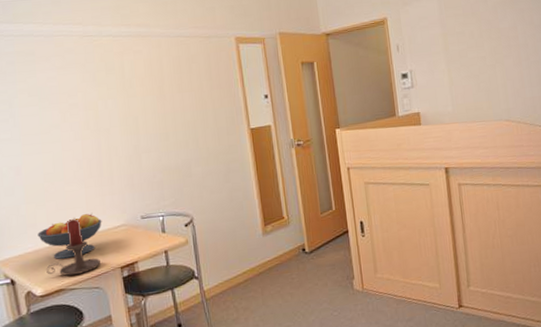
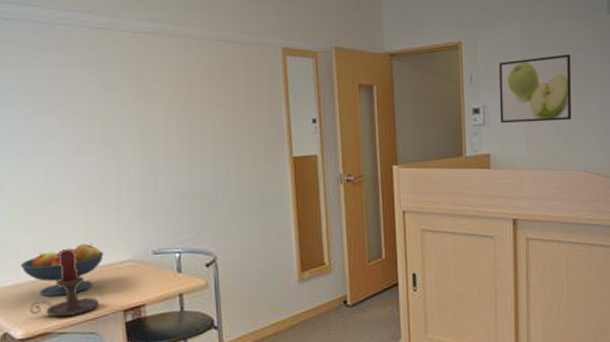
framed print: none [421,19,490,85] -> present [498,54,572,124]

